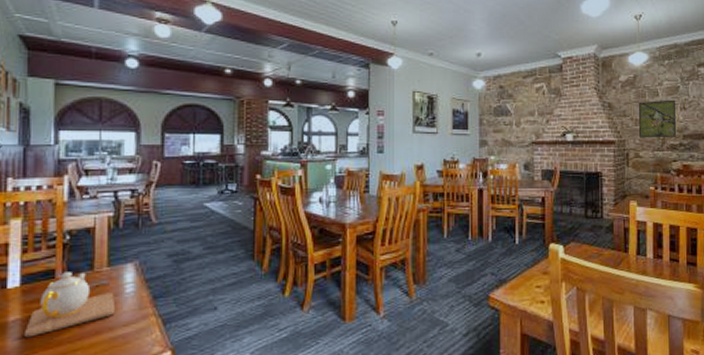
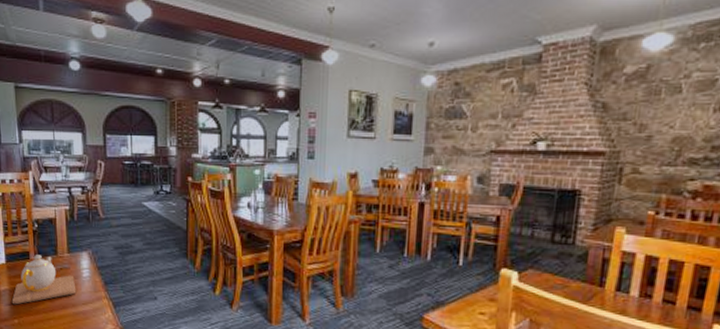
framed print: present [638,99,676,138] -> none [643,97,708,150]

